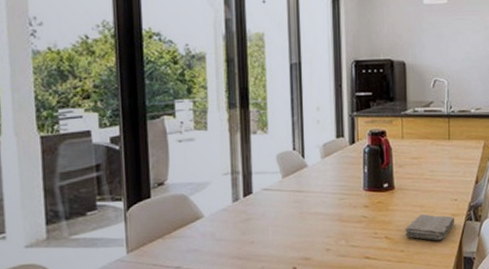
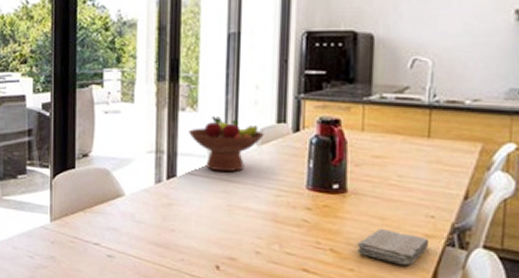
fruit bowl: none [260,136,327,185] -> present [188,116,264,172]

